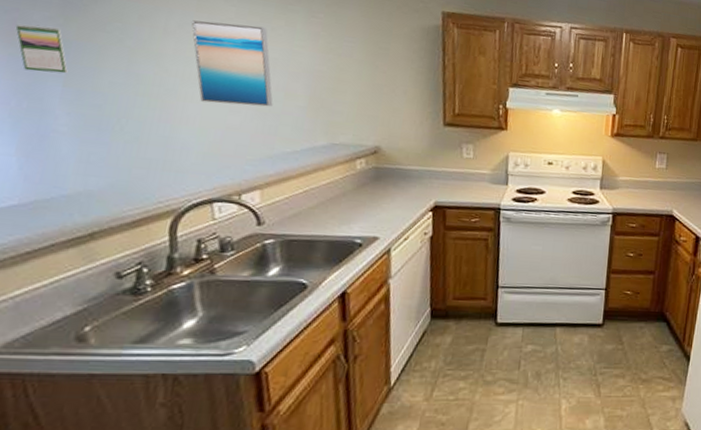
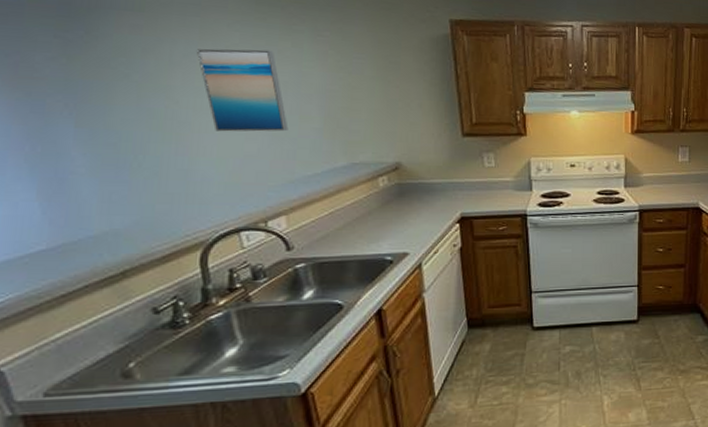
calendar: present [15,23,68,74] -> none [18,66,78,114]

